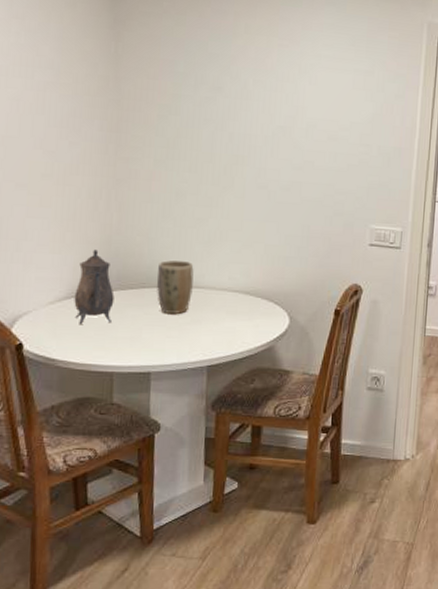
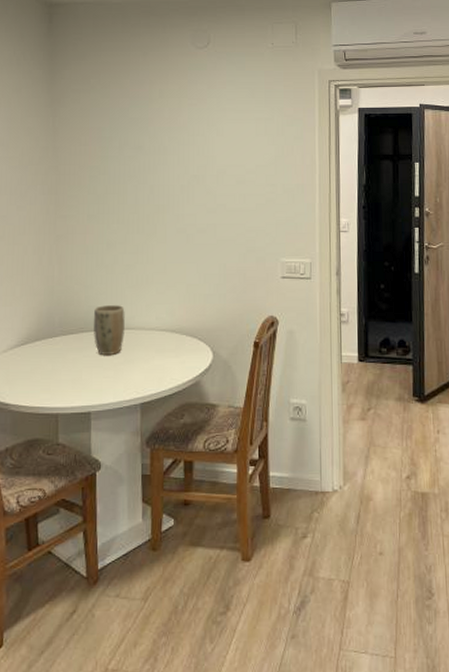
teapot: present [74,249,115,325] -> none [23,300,57,371]

